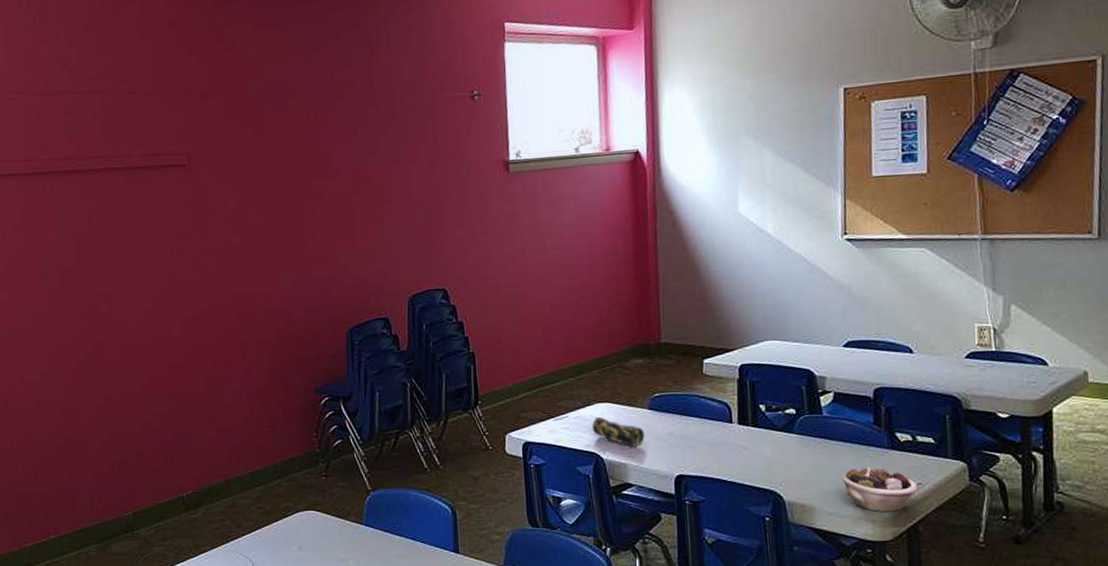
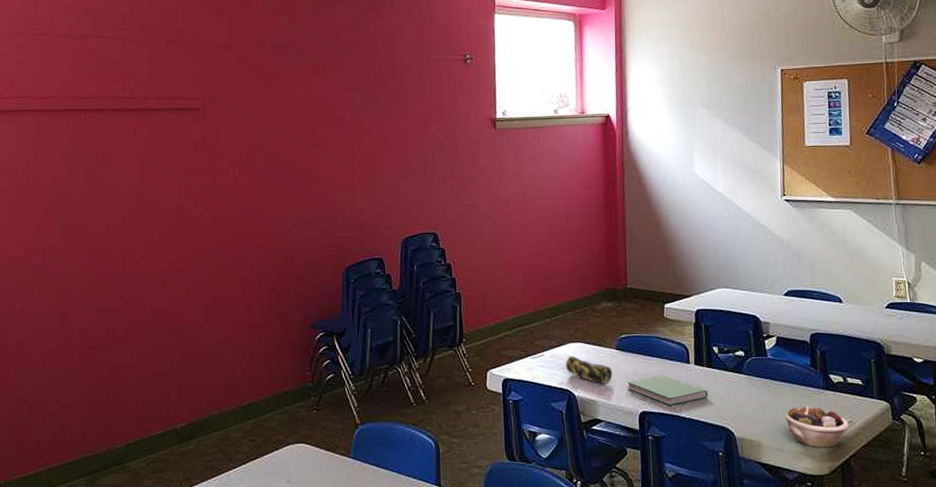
hardcover book: none [661,435,754,469] -> present [627,374,708,406]

